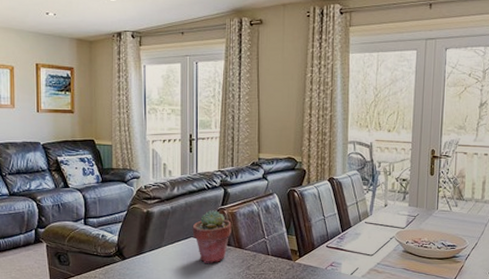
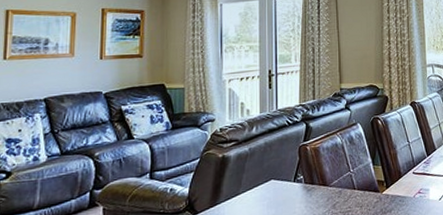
potted succulent: present [192,209,232,263] -> none [272,146,315,207]

